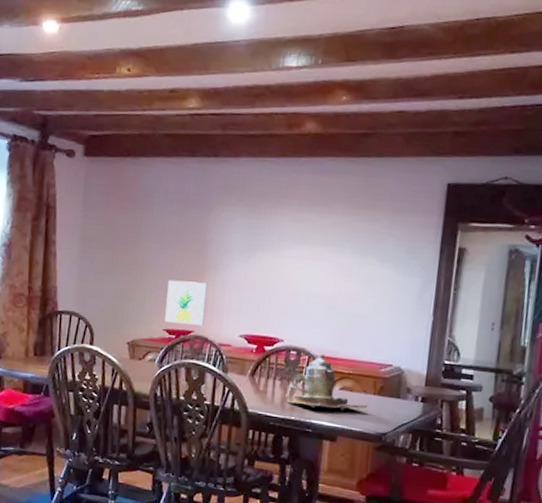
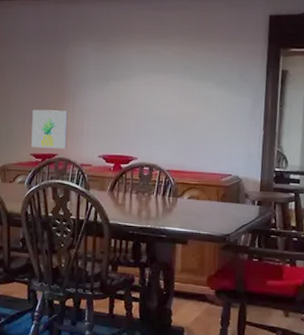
teapot: present [286,353,368,411] -> none [142,168,213,217]

